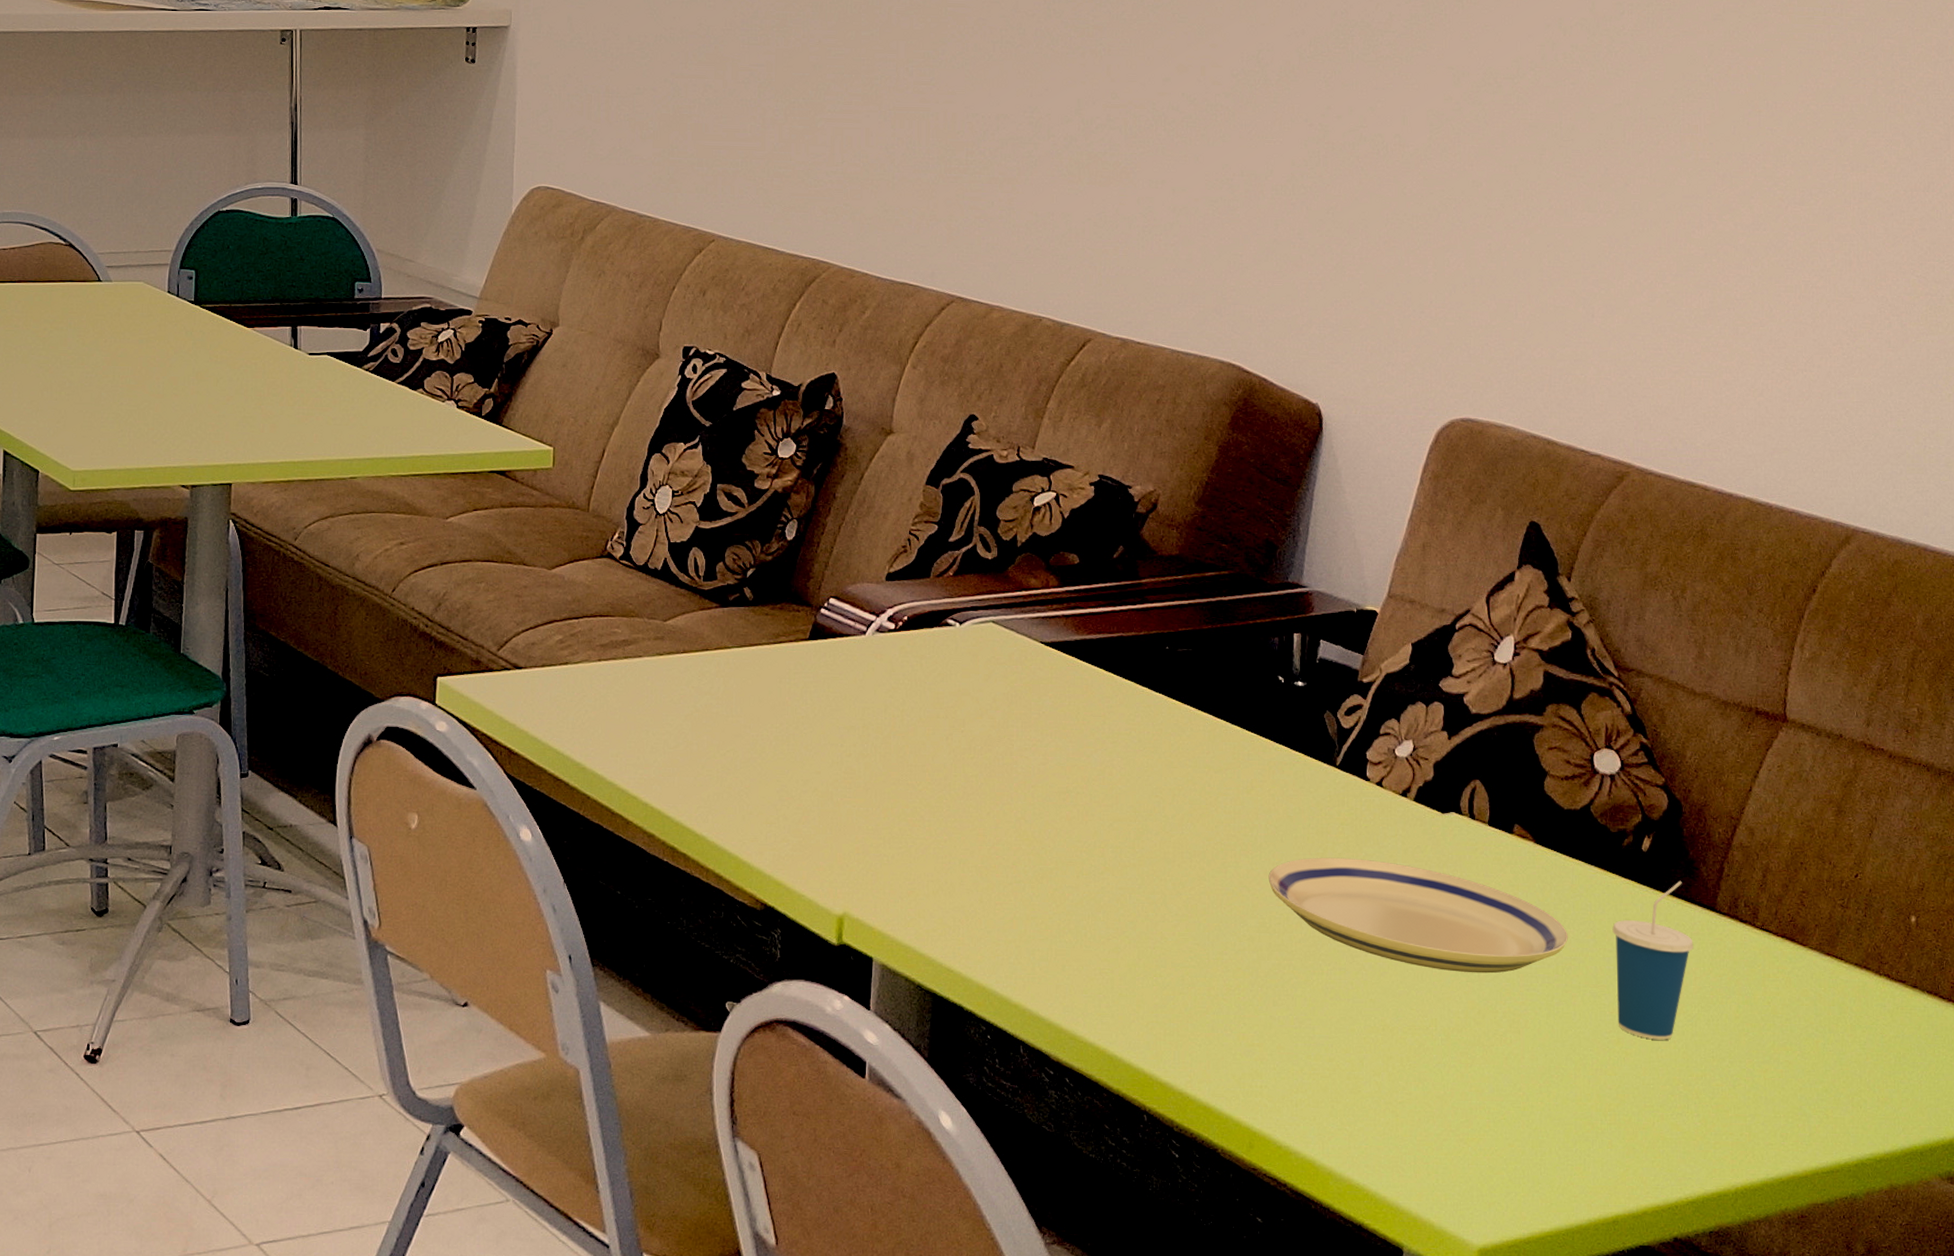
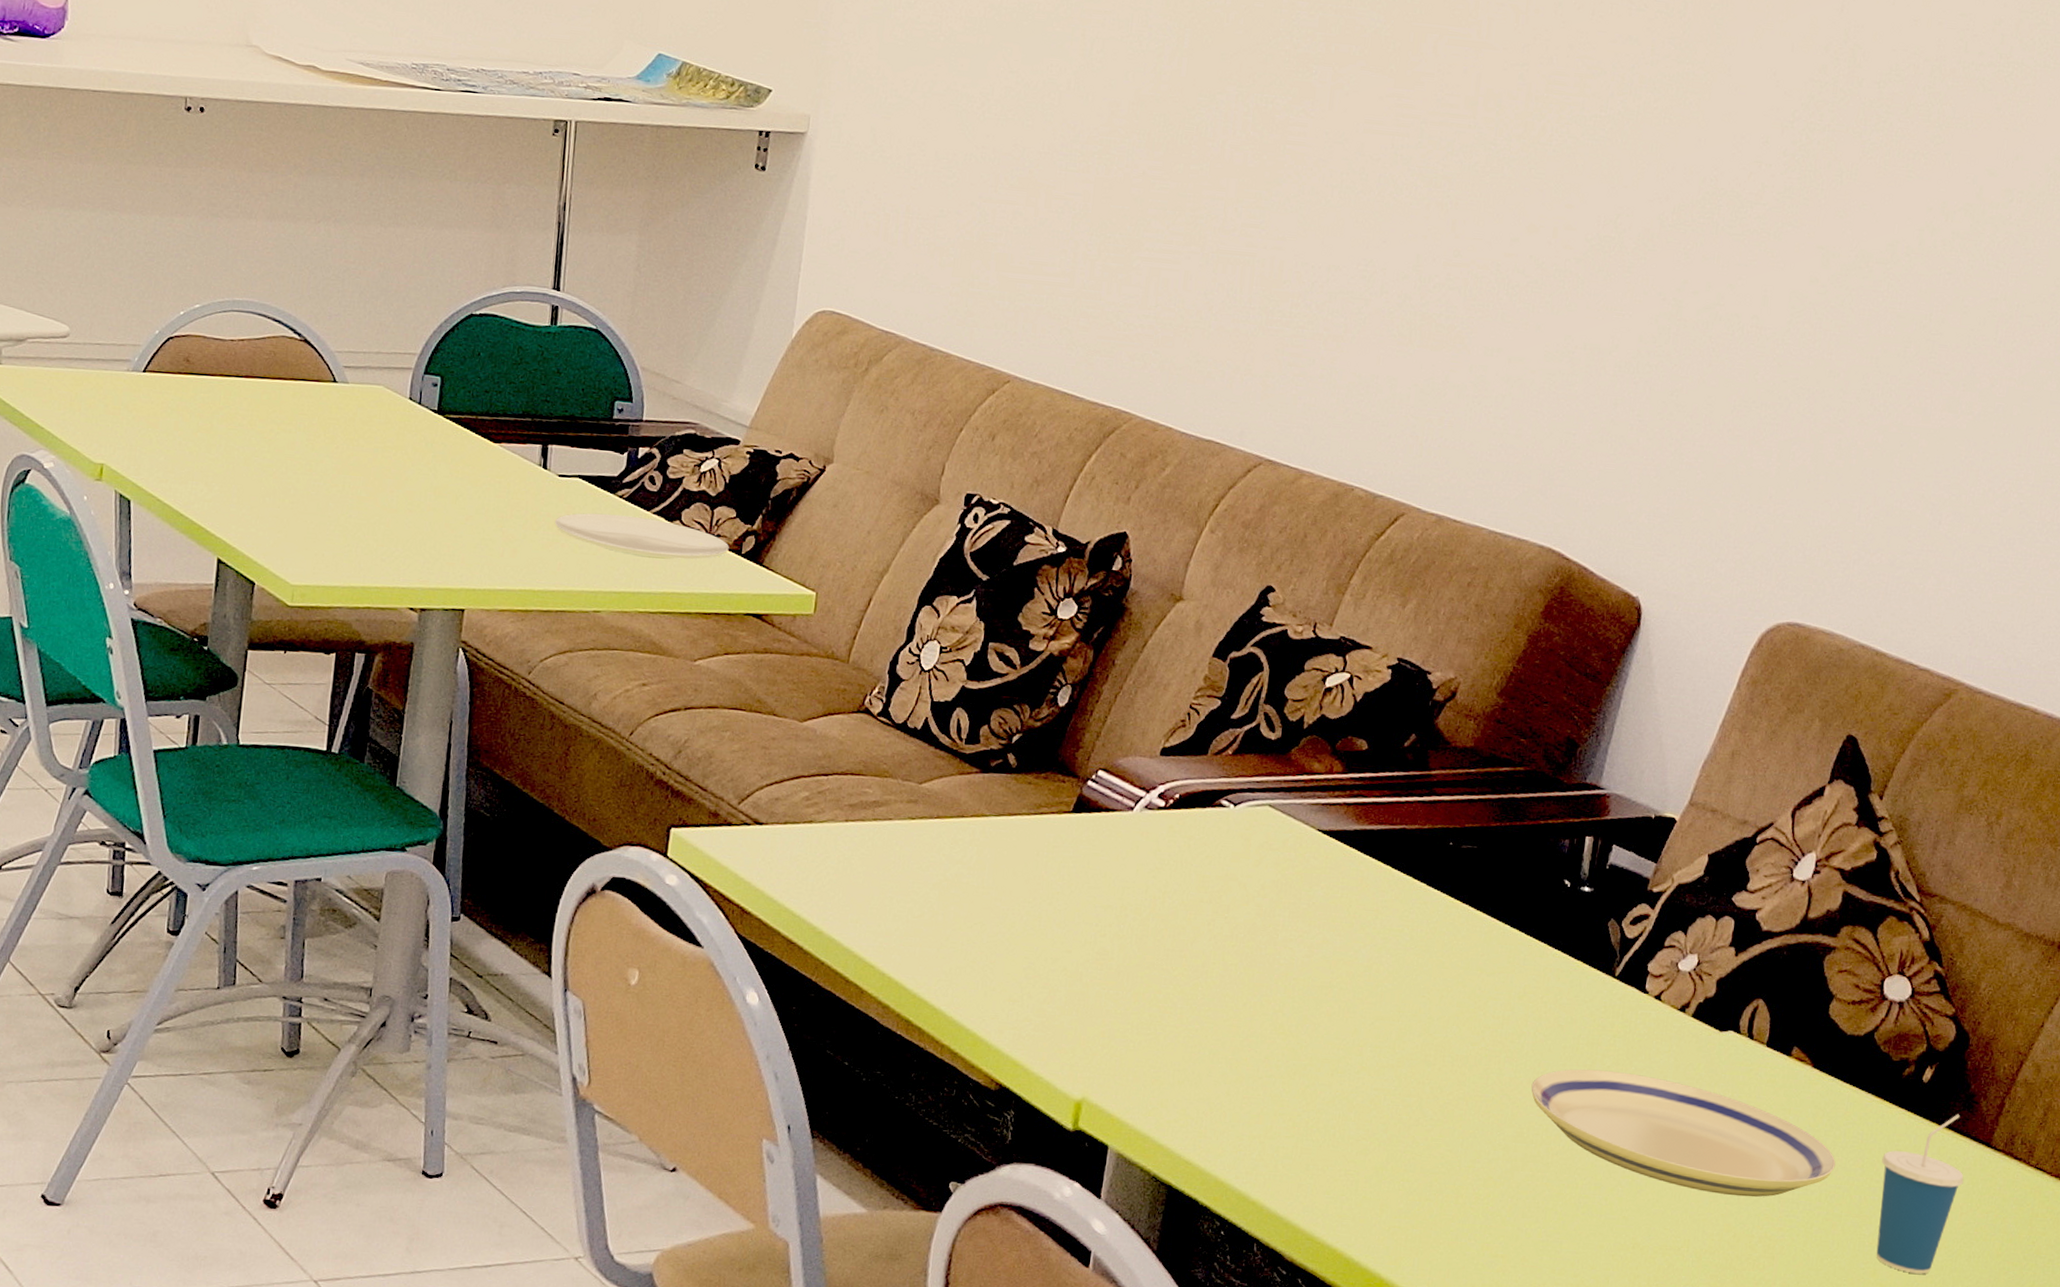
plate: none [308,386,470,425] -> present [554,513,729,560]

